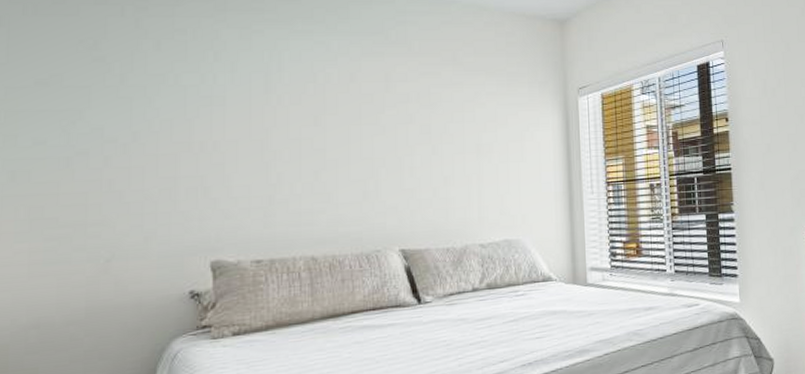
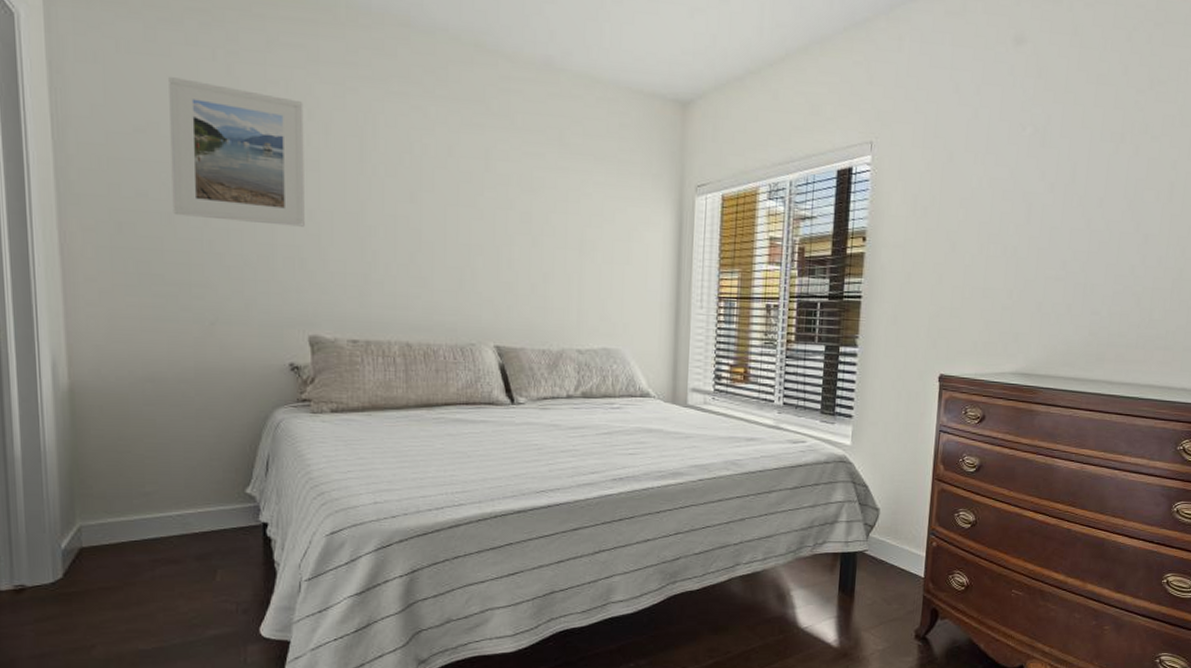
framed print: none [71,32,210,159] -> present [169,76,305,227]

